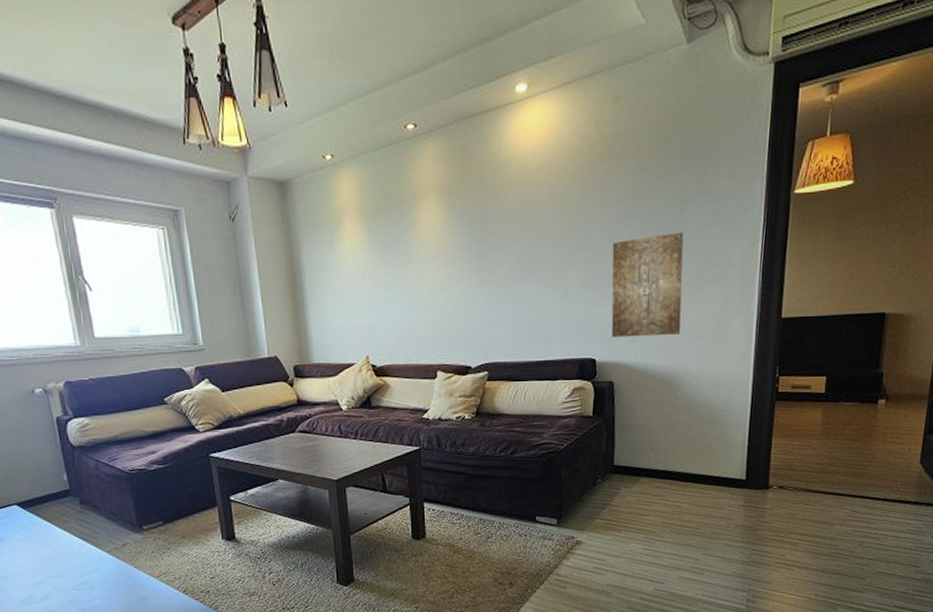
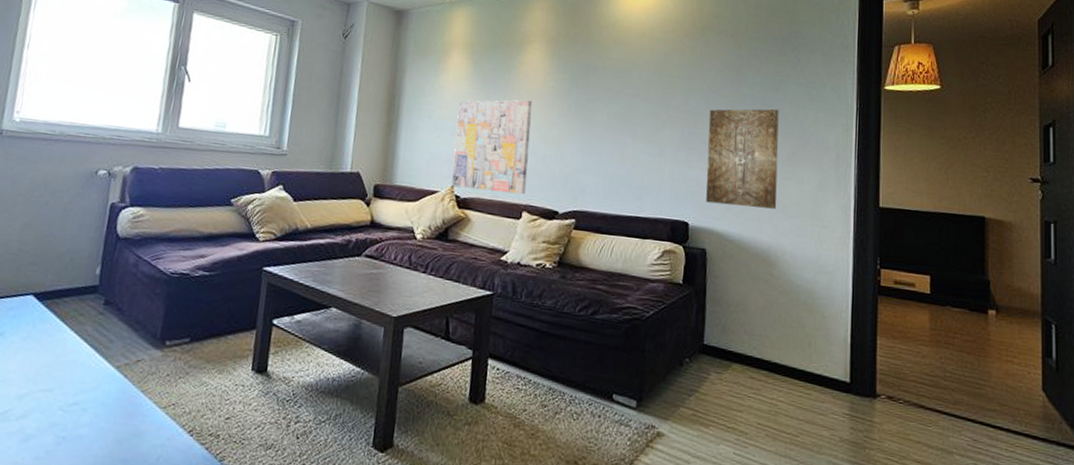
wall art: none [360,260,438,357] -> present [451,99,533,195]

